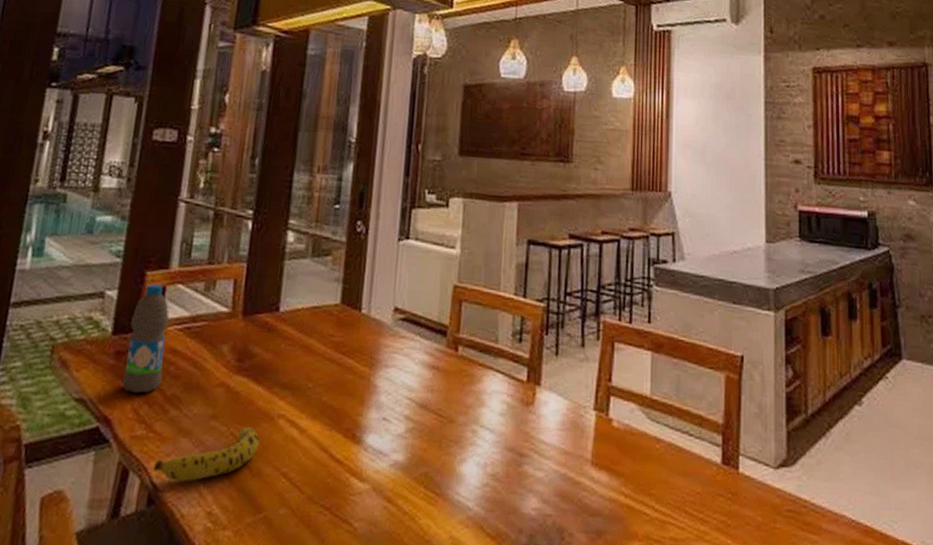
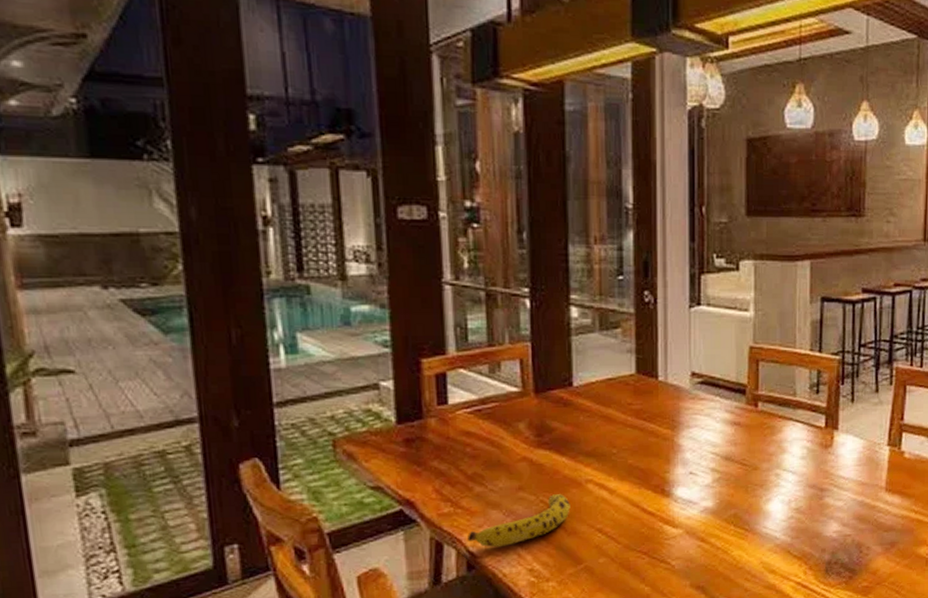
water bottle: present [122,284,169,394] -> none [415,371,460,476]

